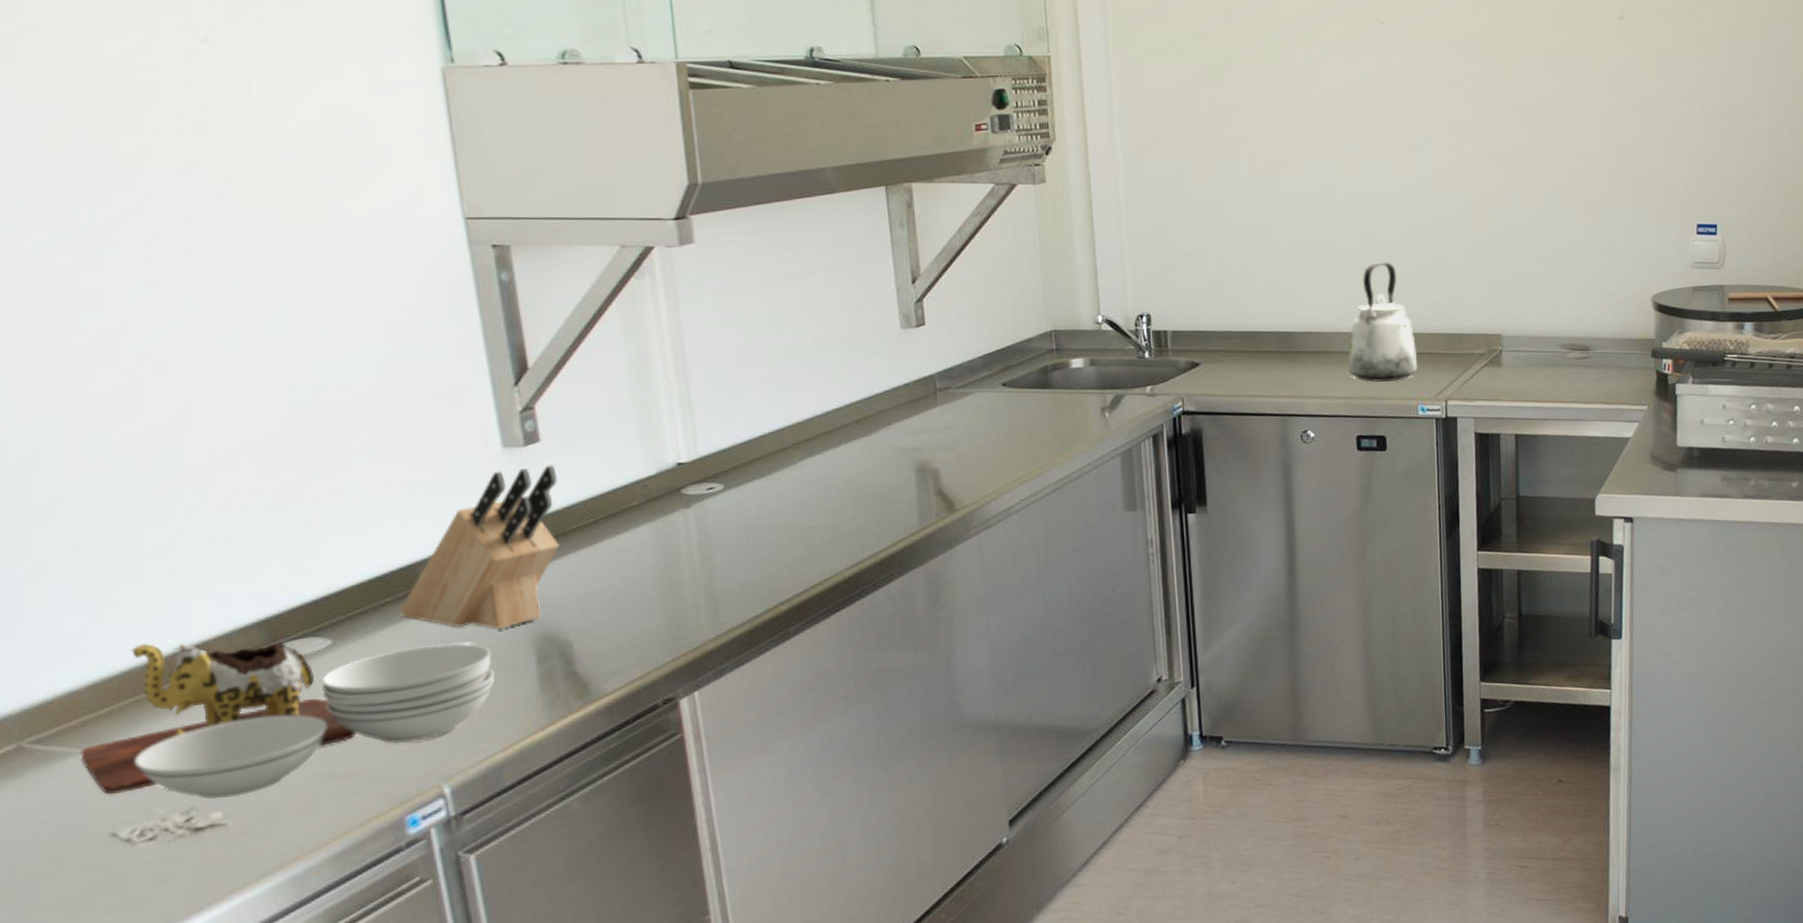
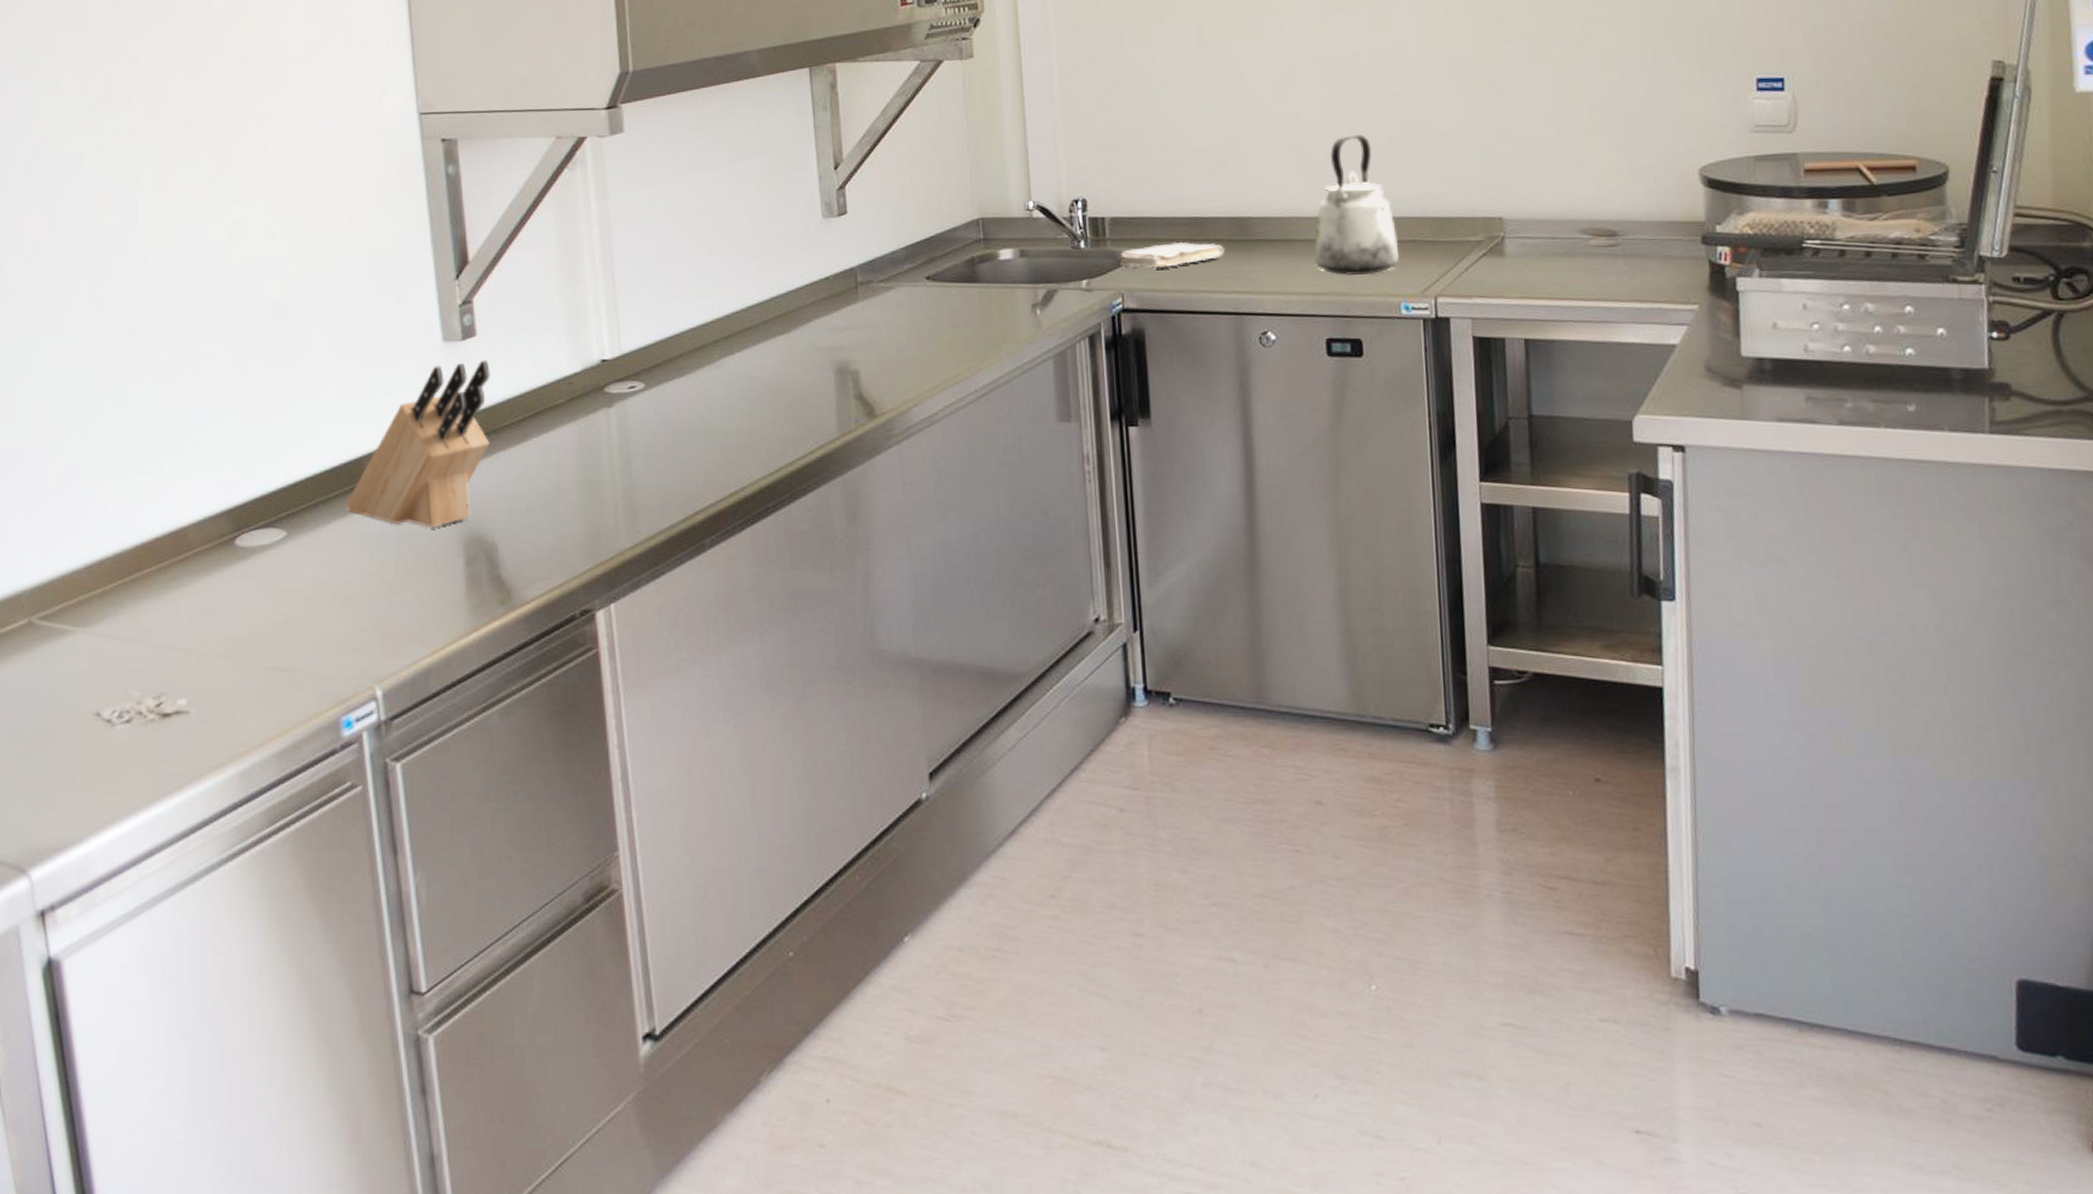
cutting board: present [80,643,495,799] -> none [77,527,426,686]
washcloth: none [1181,352,1273,376] -> present [1120,241,1225,268]

